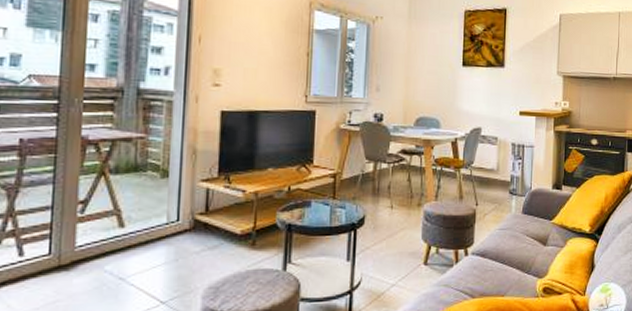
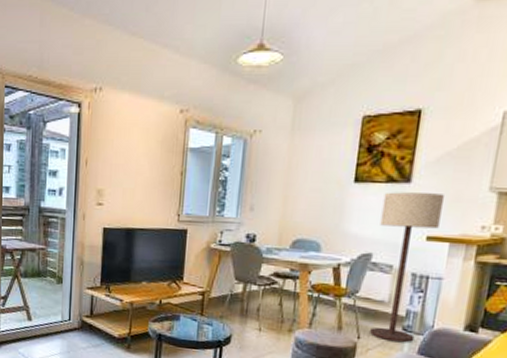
floor lamp: none [485,74,528,205] -> present [370,192,444,343]

